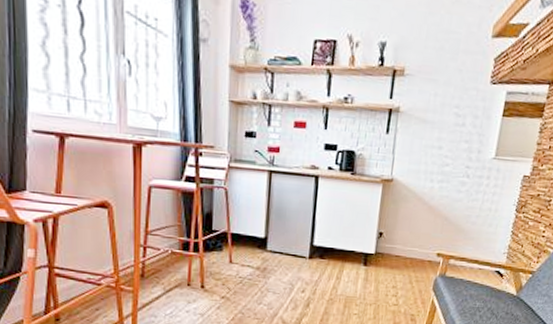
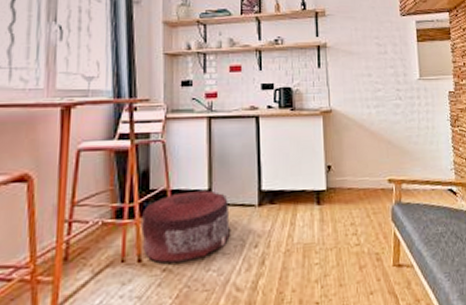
pouf: none [203,236,283,294] -> present [140,190,231,263]

